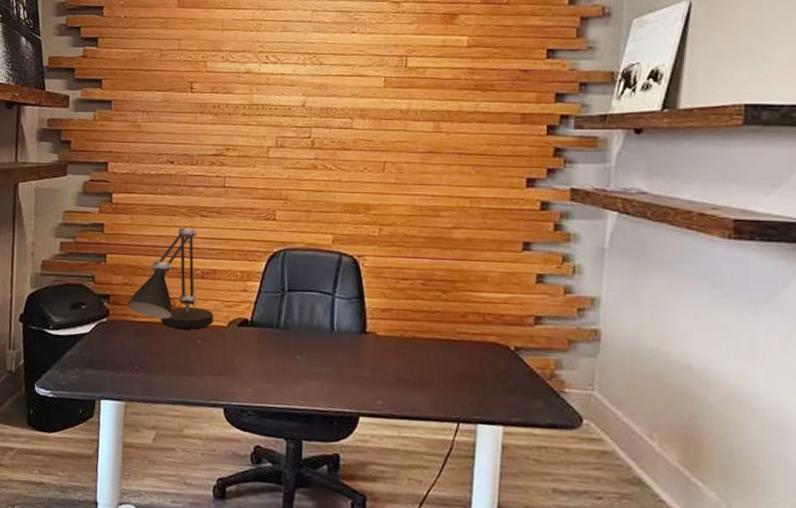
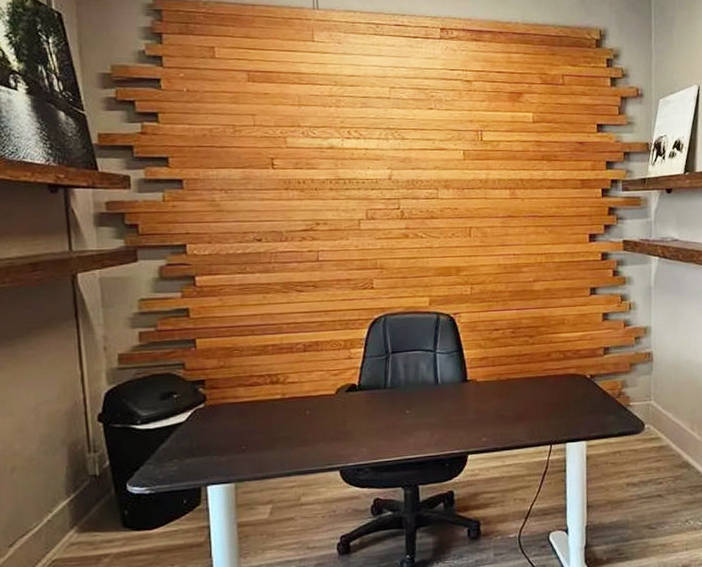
desk lamp: present [127,227,214,330] -> none [225,304,321,403]

